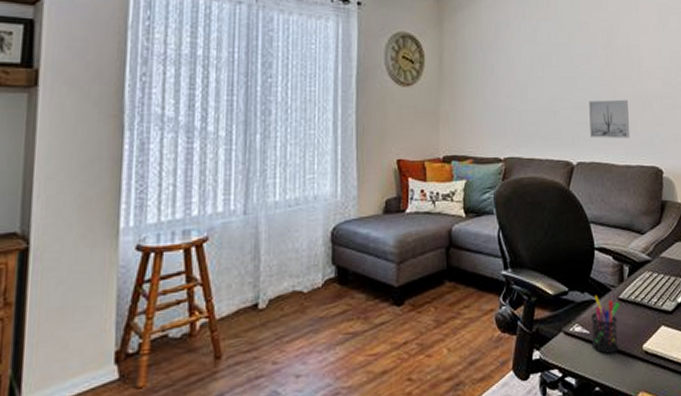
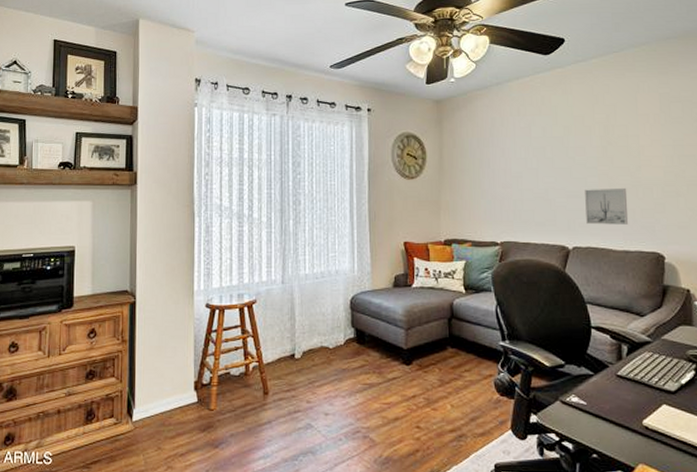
pen holder: present [590,295,621,354] -> none [587,370,619,425]

